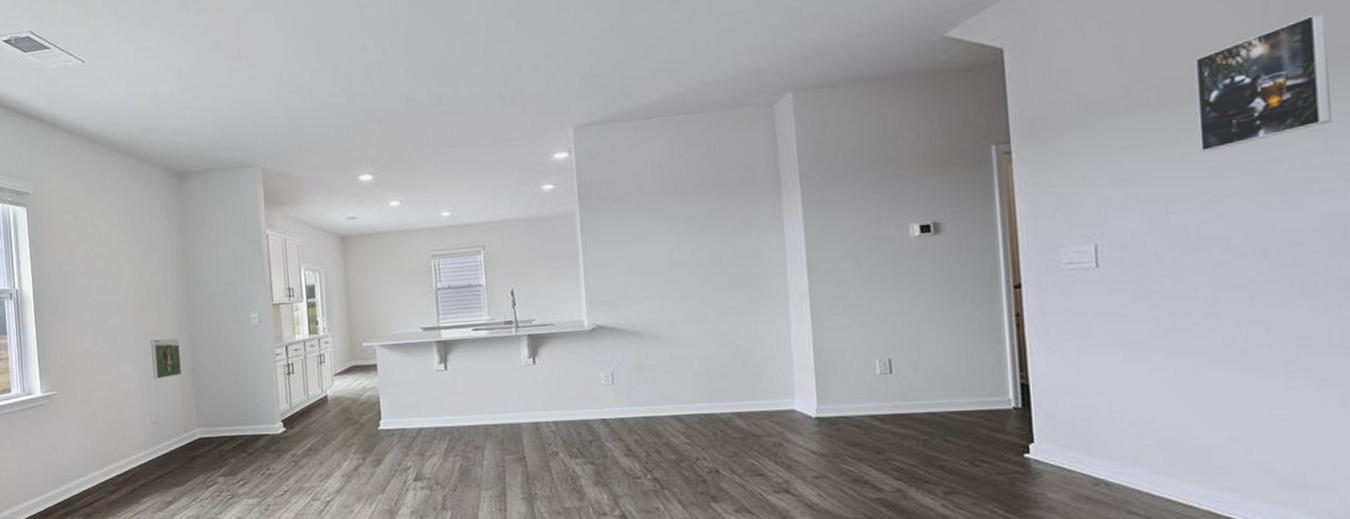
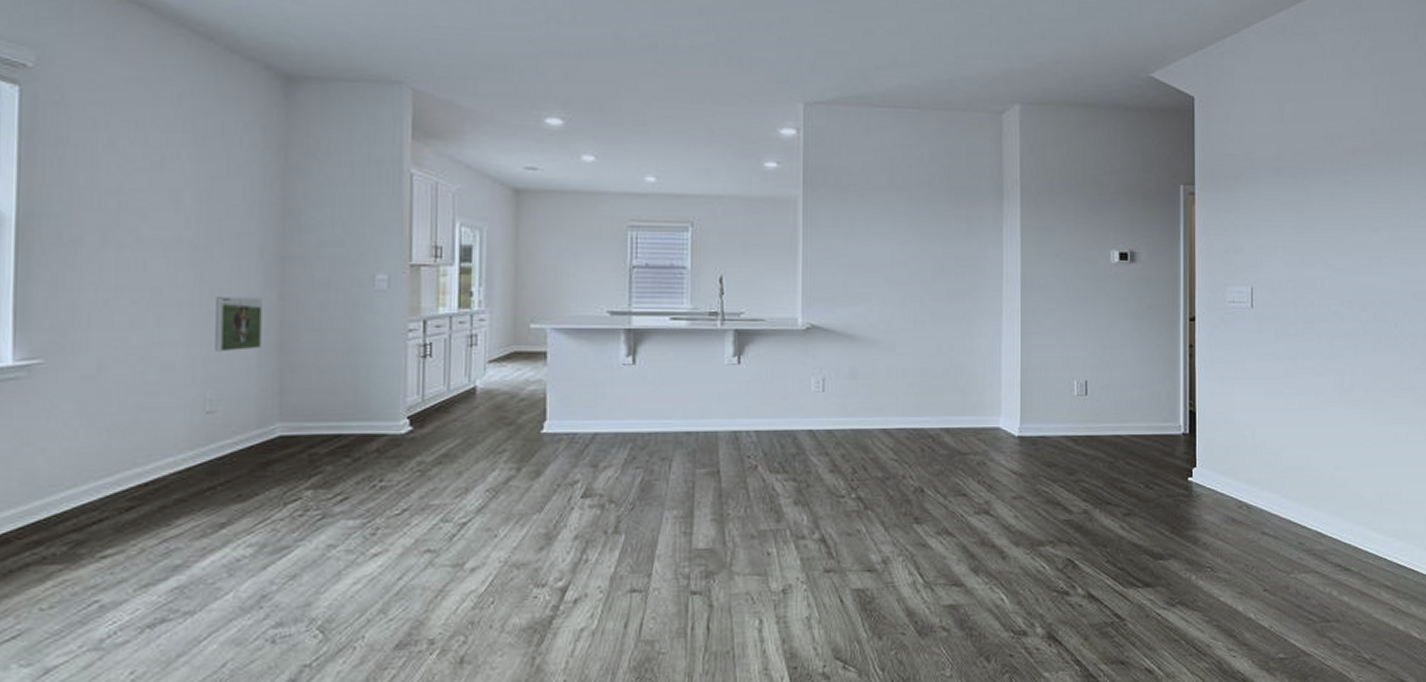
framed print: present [1195,13,1332,152] -> none [1328,112,1412,216]

